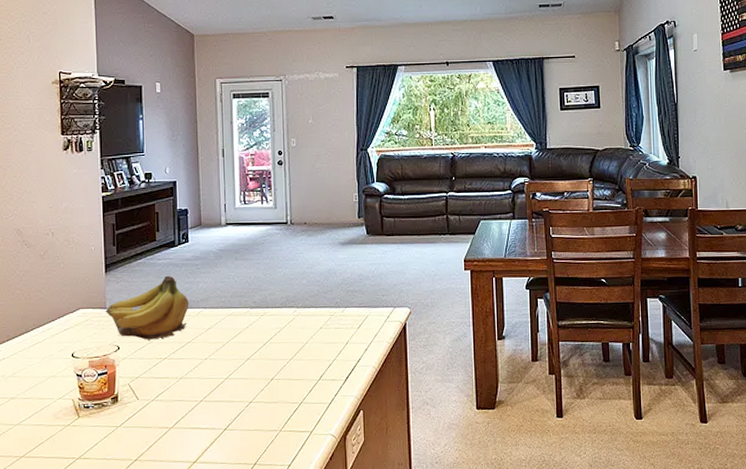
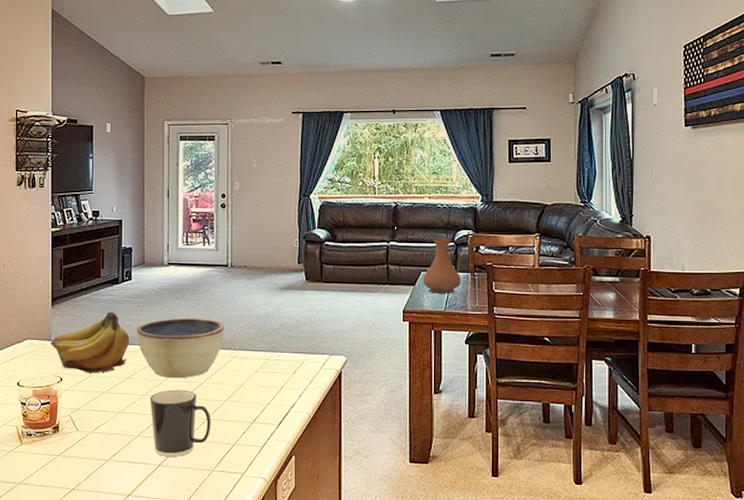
bowl: none [196,277,286,340] -> present [137,317,224,379]
mug: none [212,351,277,421] -> present [149,389,211,458]
vase: none [482,187,519,241] -> present [423,238,461,294]

